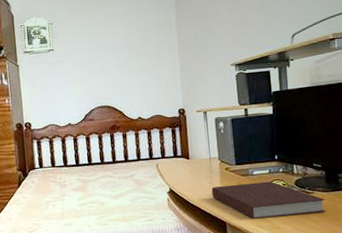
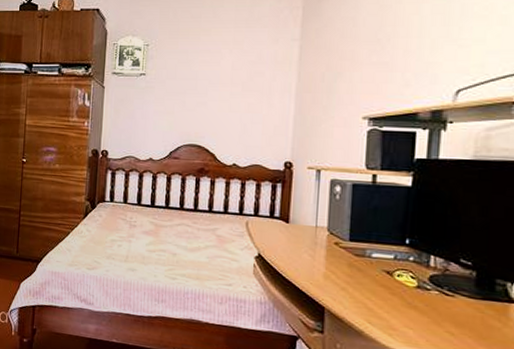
notebook: present [211,181,326,219] -> none [311,262,470,324]

